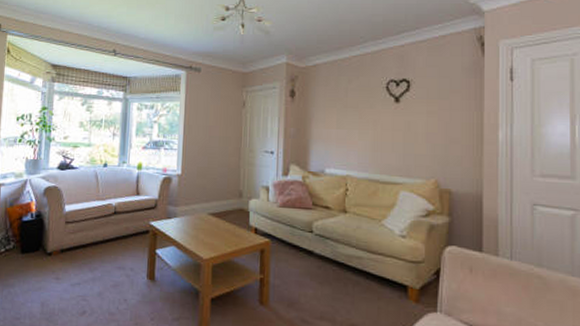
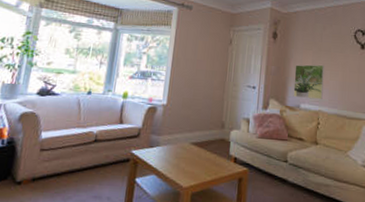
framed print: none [316,123,351,162] -> present [293,64,324,99]

